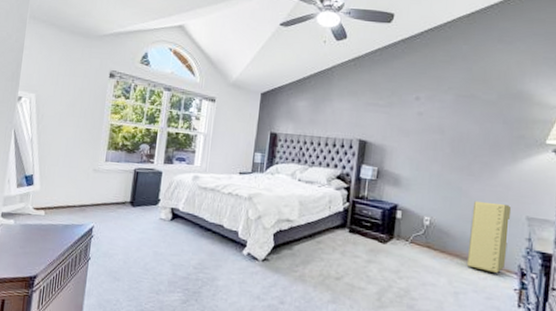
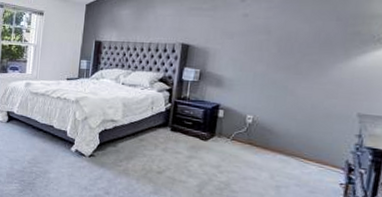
laundry hamper: present [466,200,512,274] -> none [290,99,342,169]

